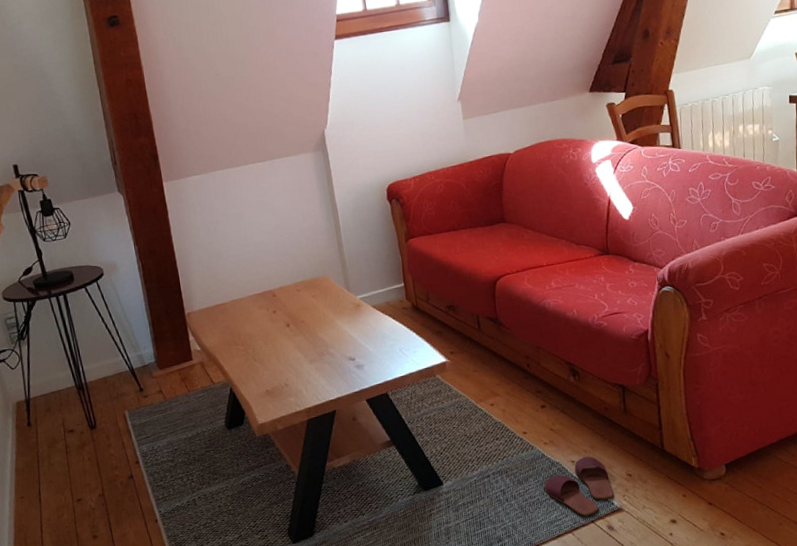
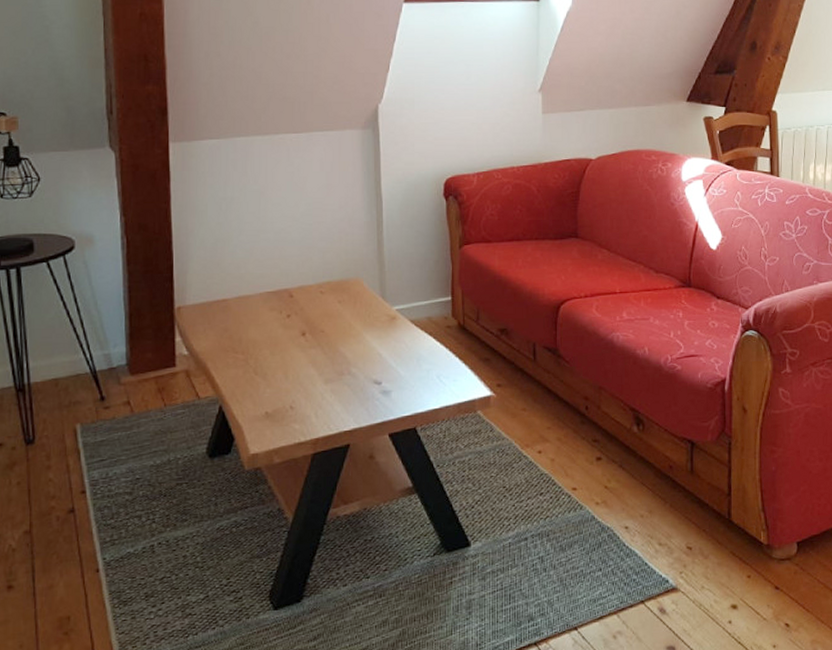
slippers: present [544,456,614,516] -> none [590,522,669,595]

